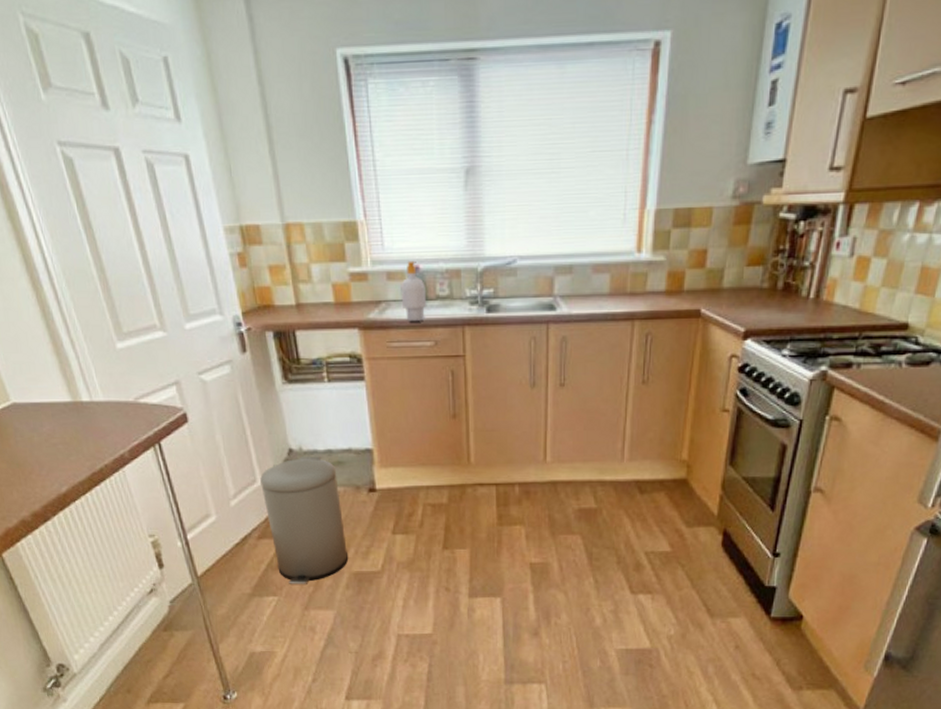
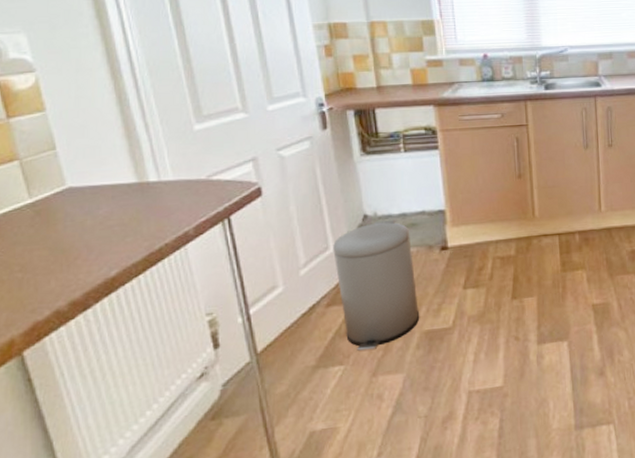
soap bottle: present [401,260,427,322] -> none [471,50,495,99]

